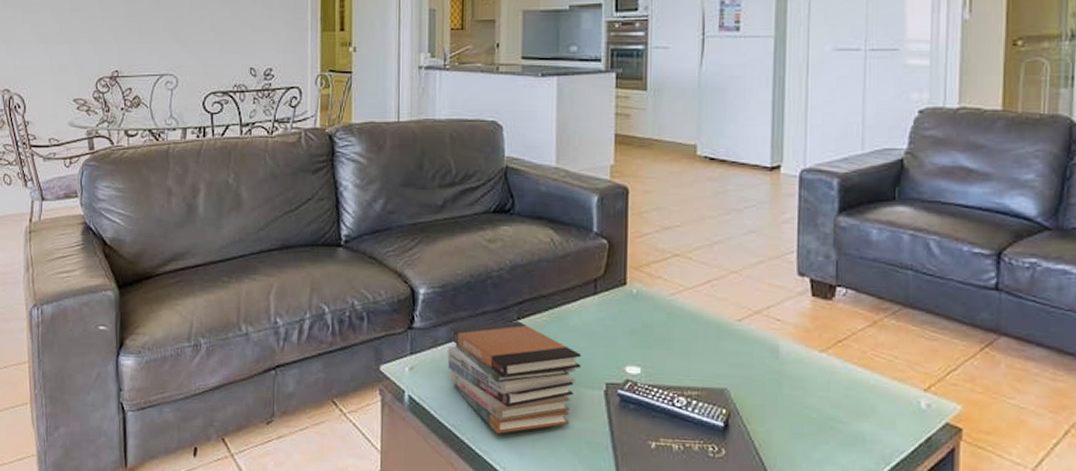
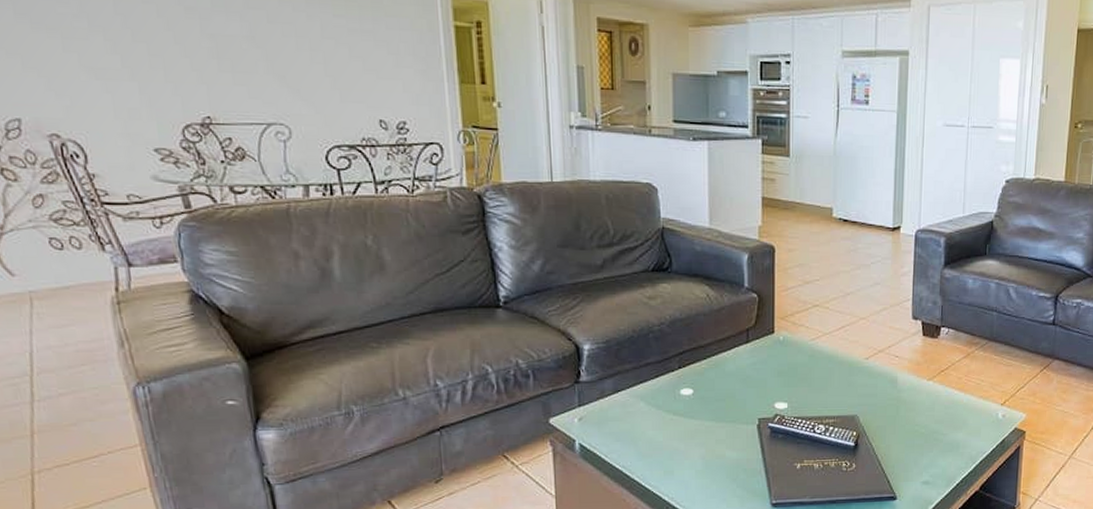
book stack: present [447,321,582,434] -> none [614,370,737,470]

